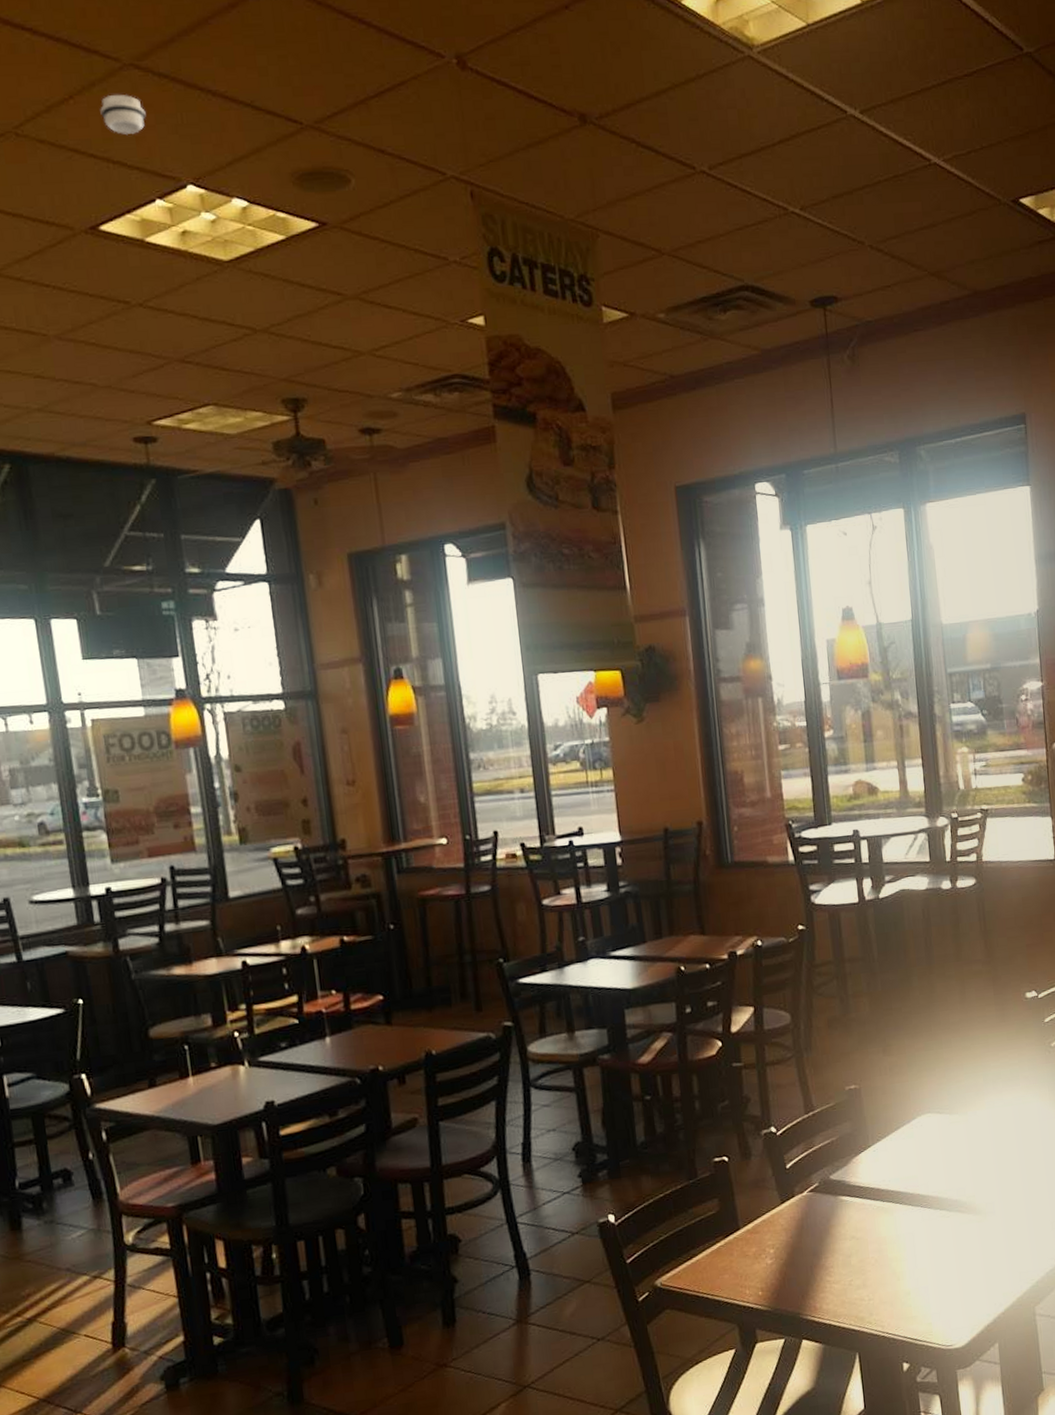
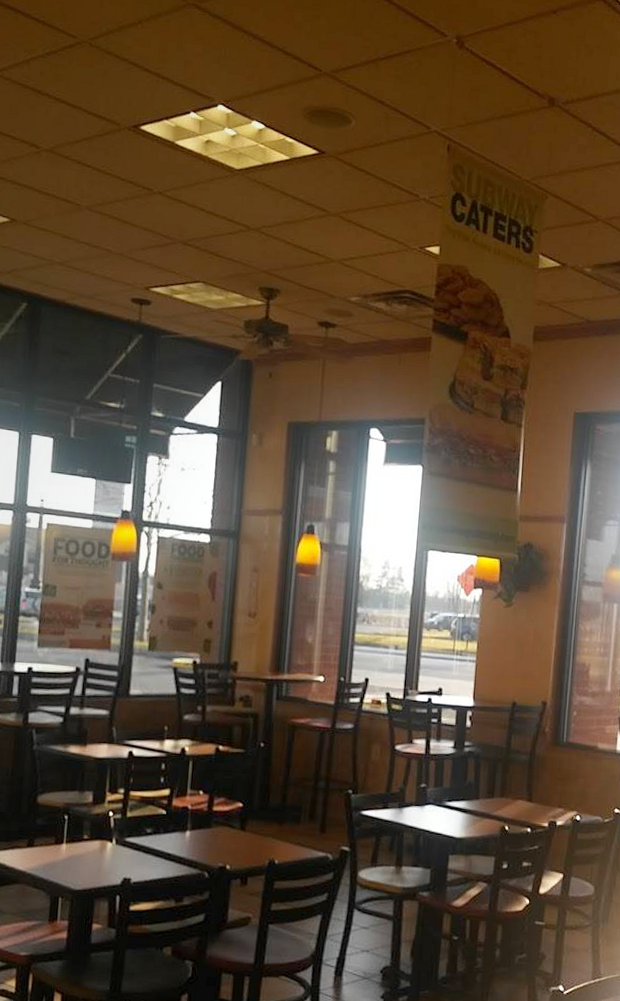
smoke detector: present [100,94,146,136] -> none [161,25,197,59]

